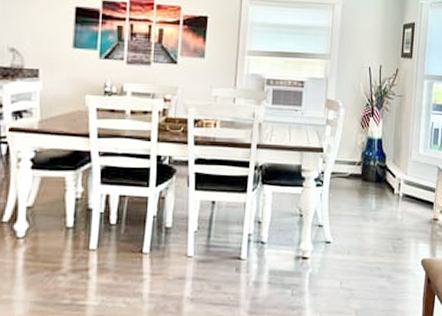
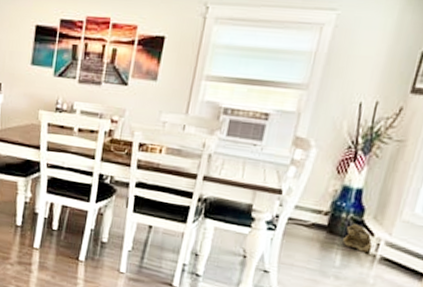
wall caddy: none [375,169,396,193] -> present [343,224,373,253]

